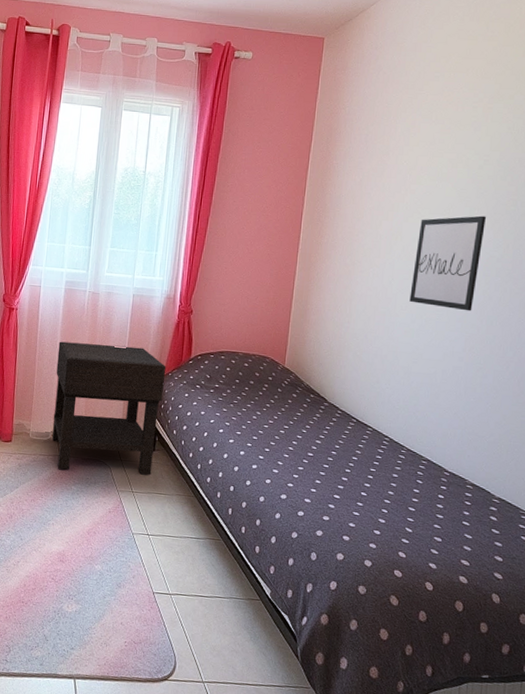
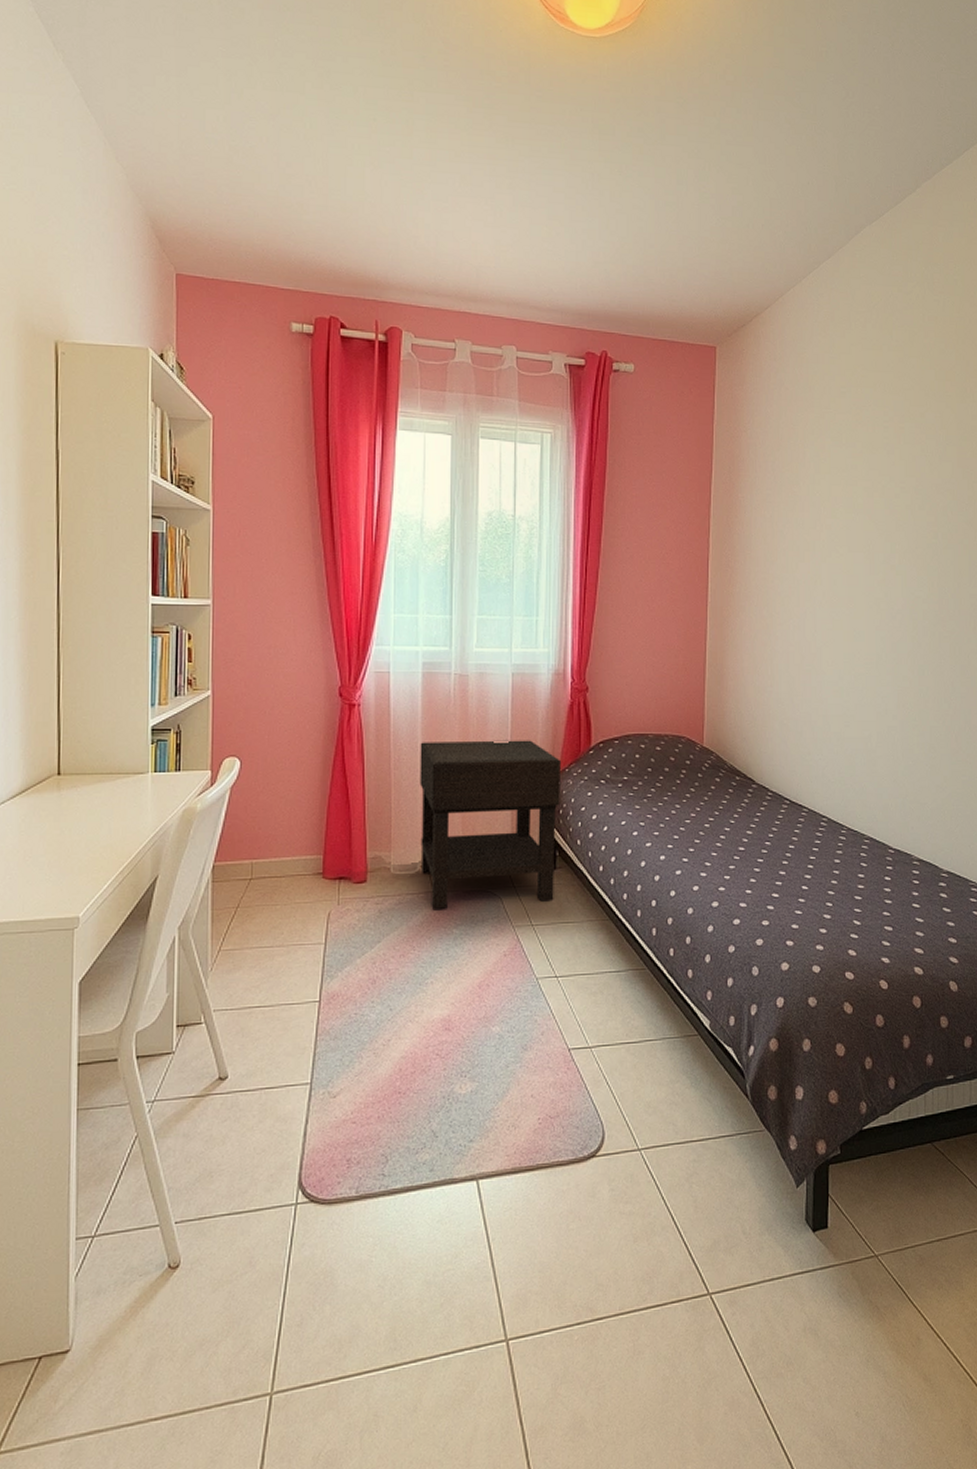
wall art: present [409,215,486,311] -> none [835,551,908,662]

